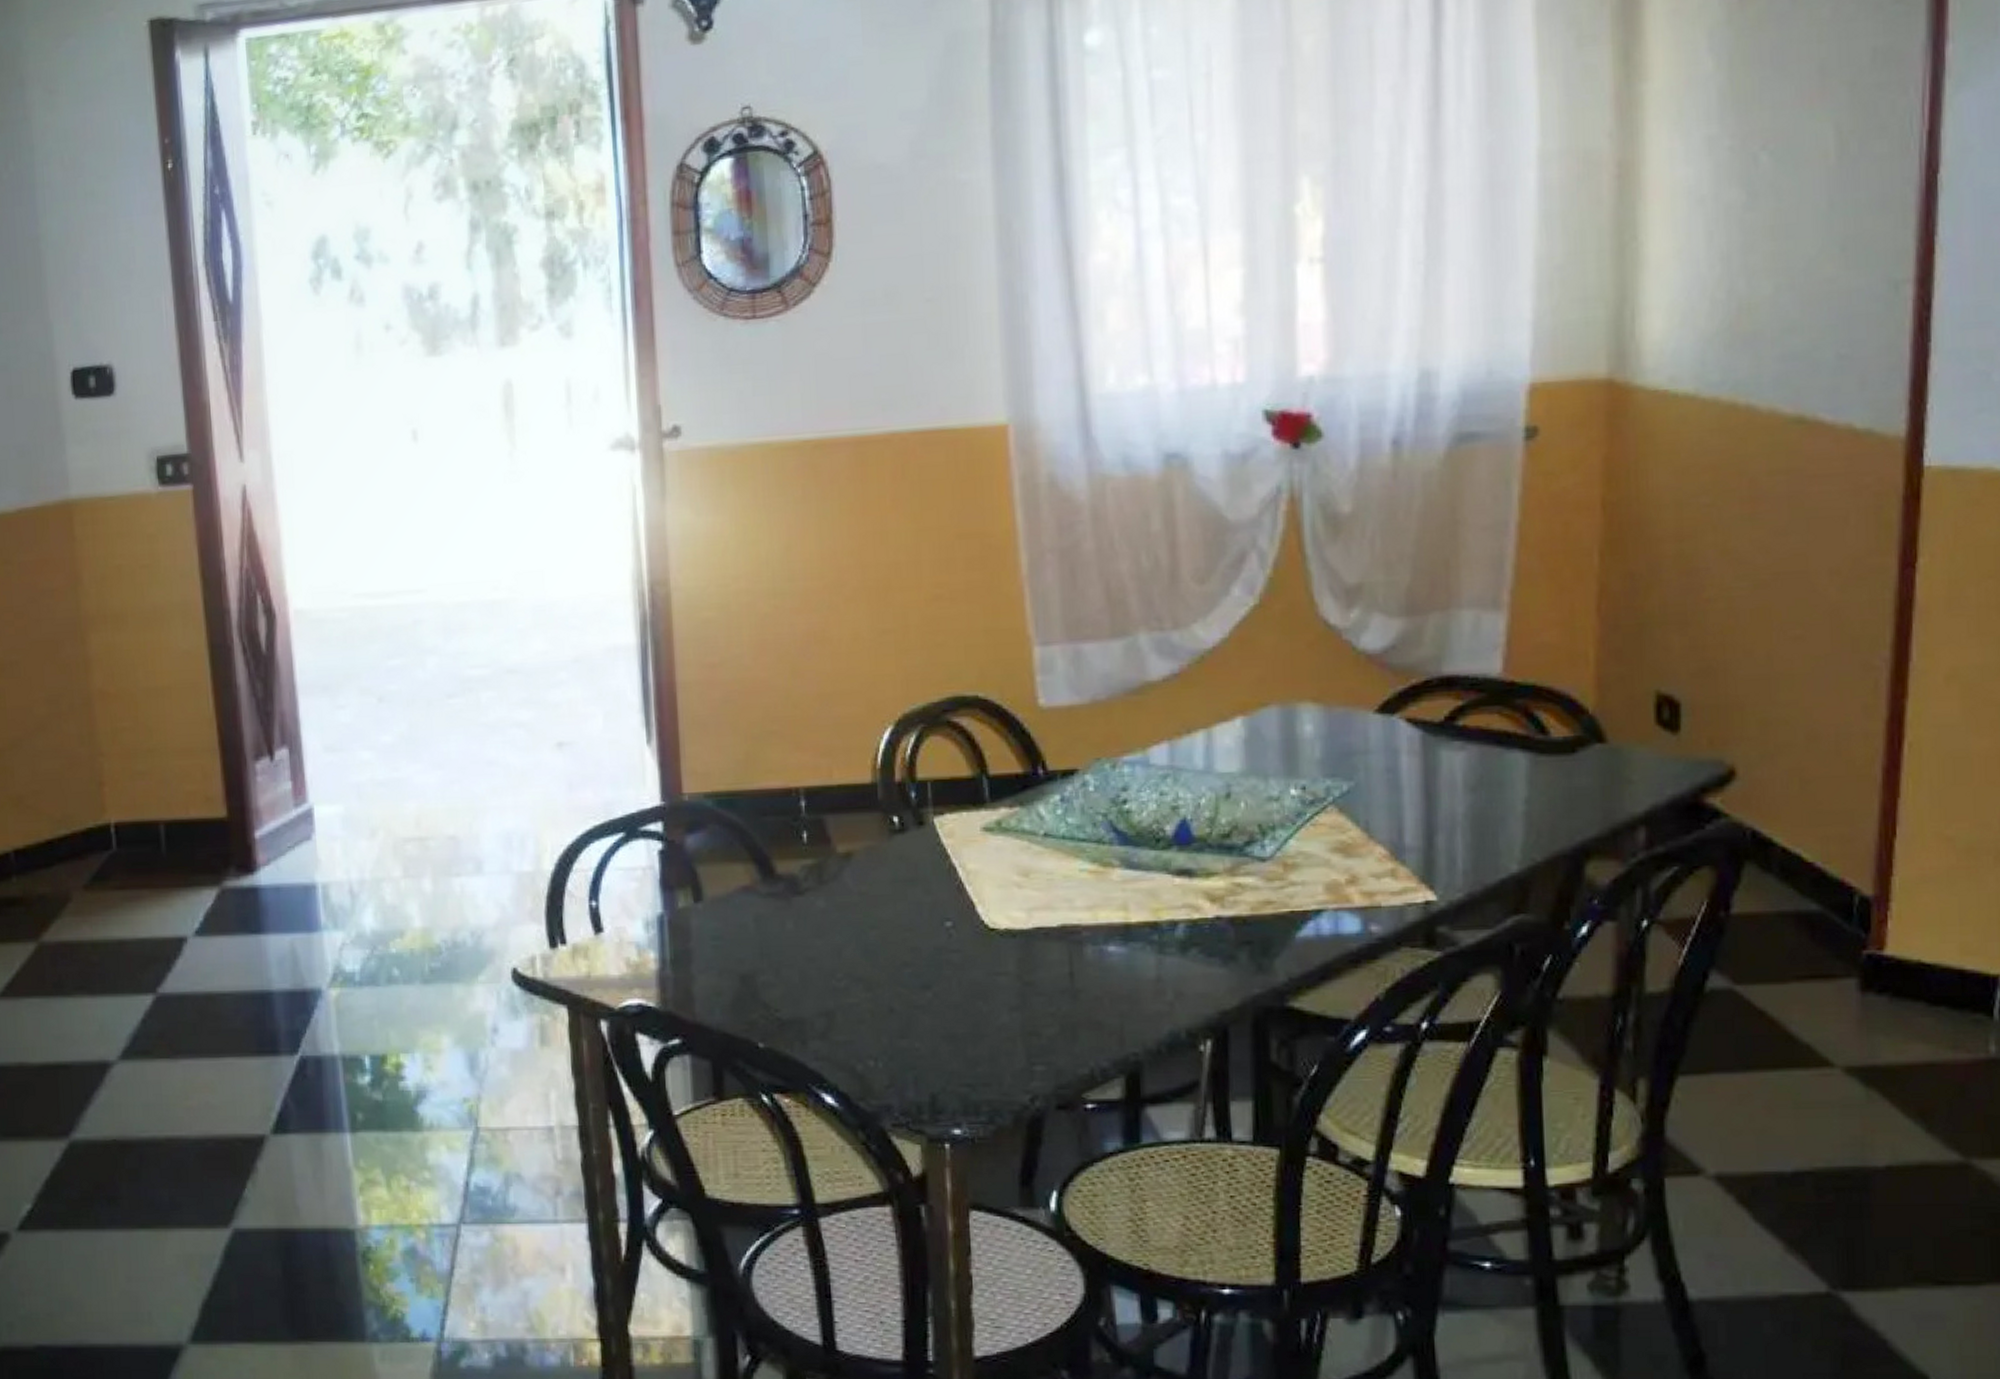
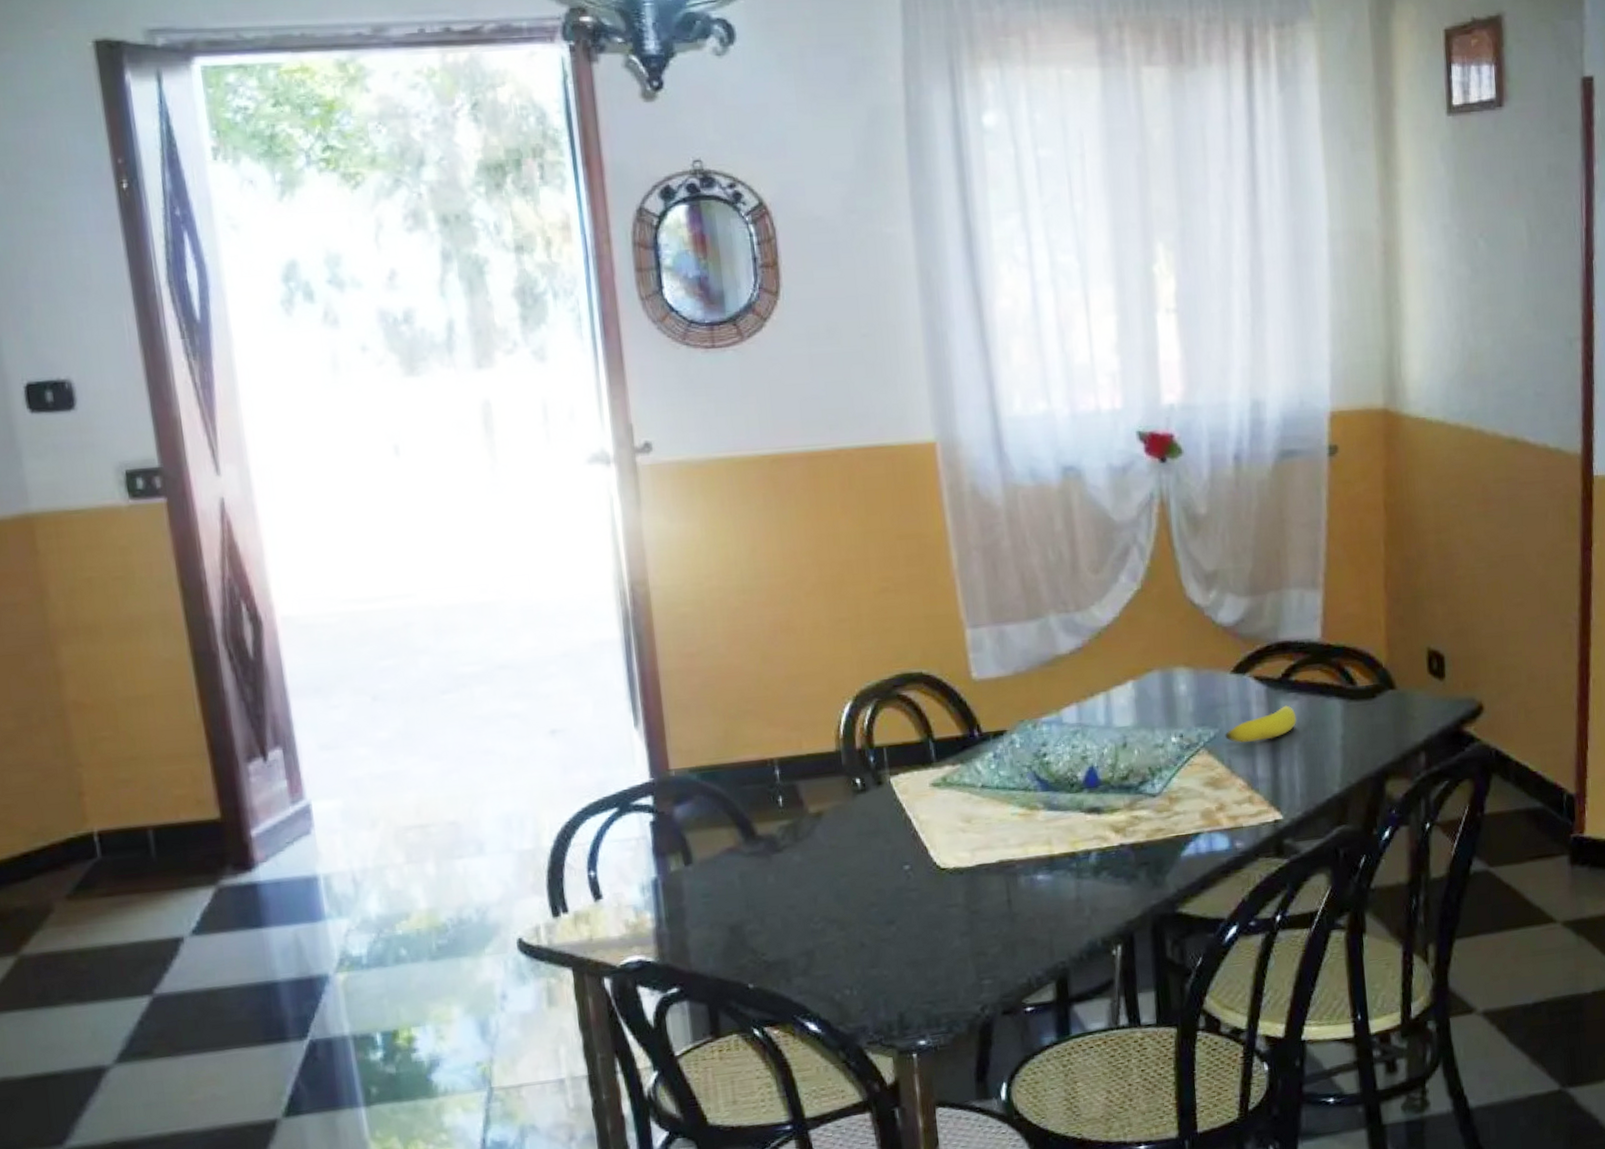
banana: none [1362,756,1463,802] -> present [1224,705,1297,744]

